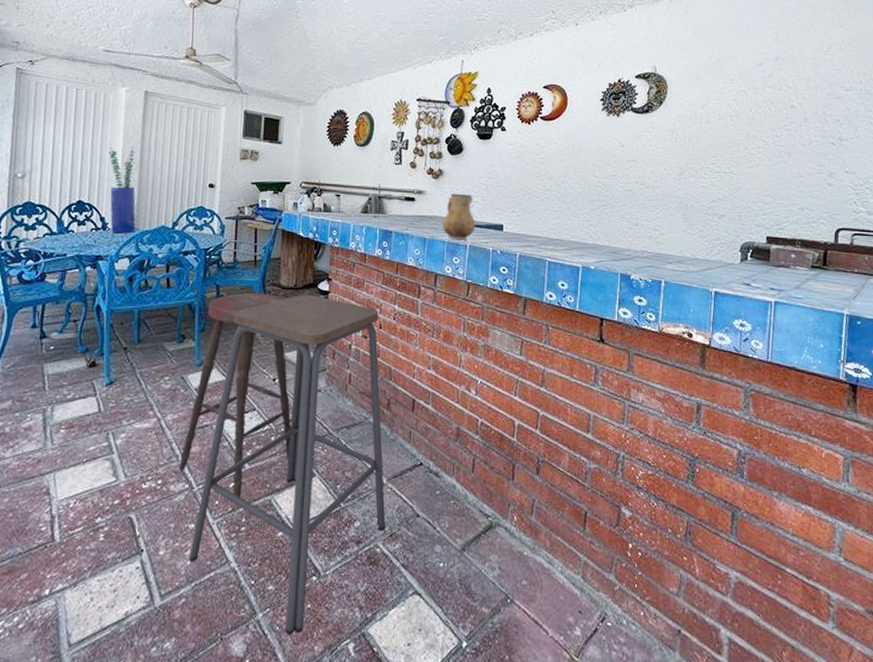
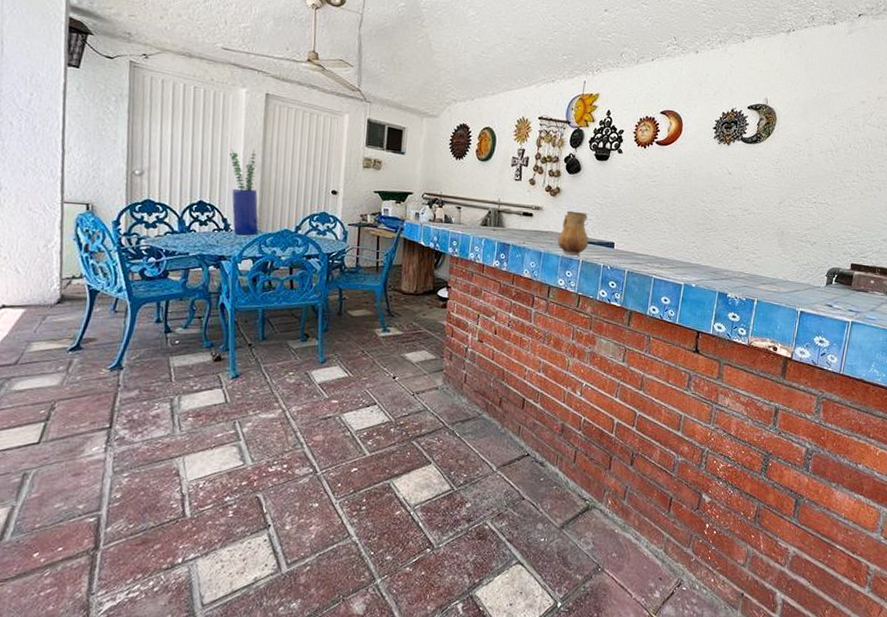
bar stool: present [179,293,291,498] -> none [303,297,410,482]
bar stool: present [189,295,386,636] -> none [313,300,495,597]

